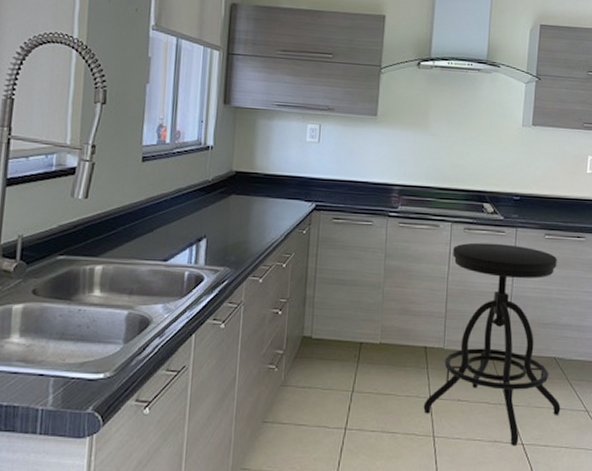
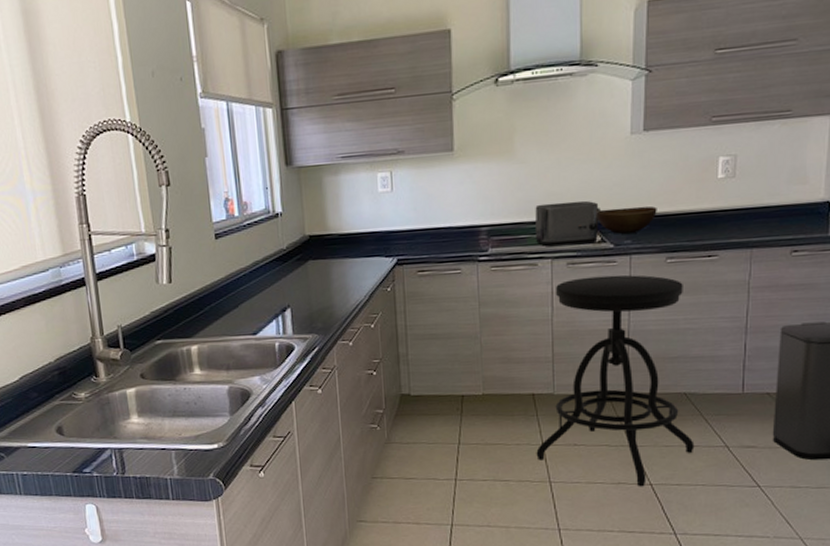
toaster: none [439,173,495,214] -> present [535,200,601,247]
wooden bowl: none [492,185,540,209] -> present [597,206,657,234]

